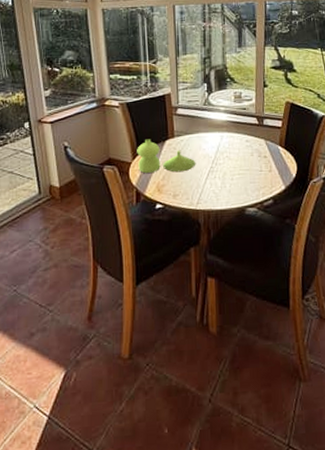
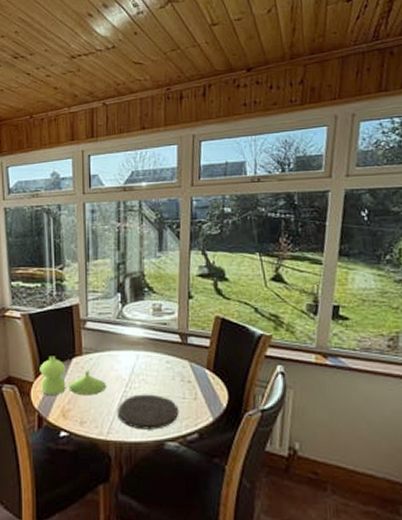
plate: none [204,168,257,199] -> present [116,394,179,430]

